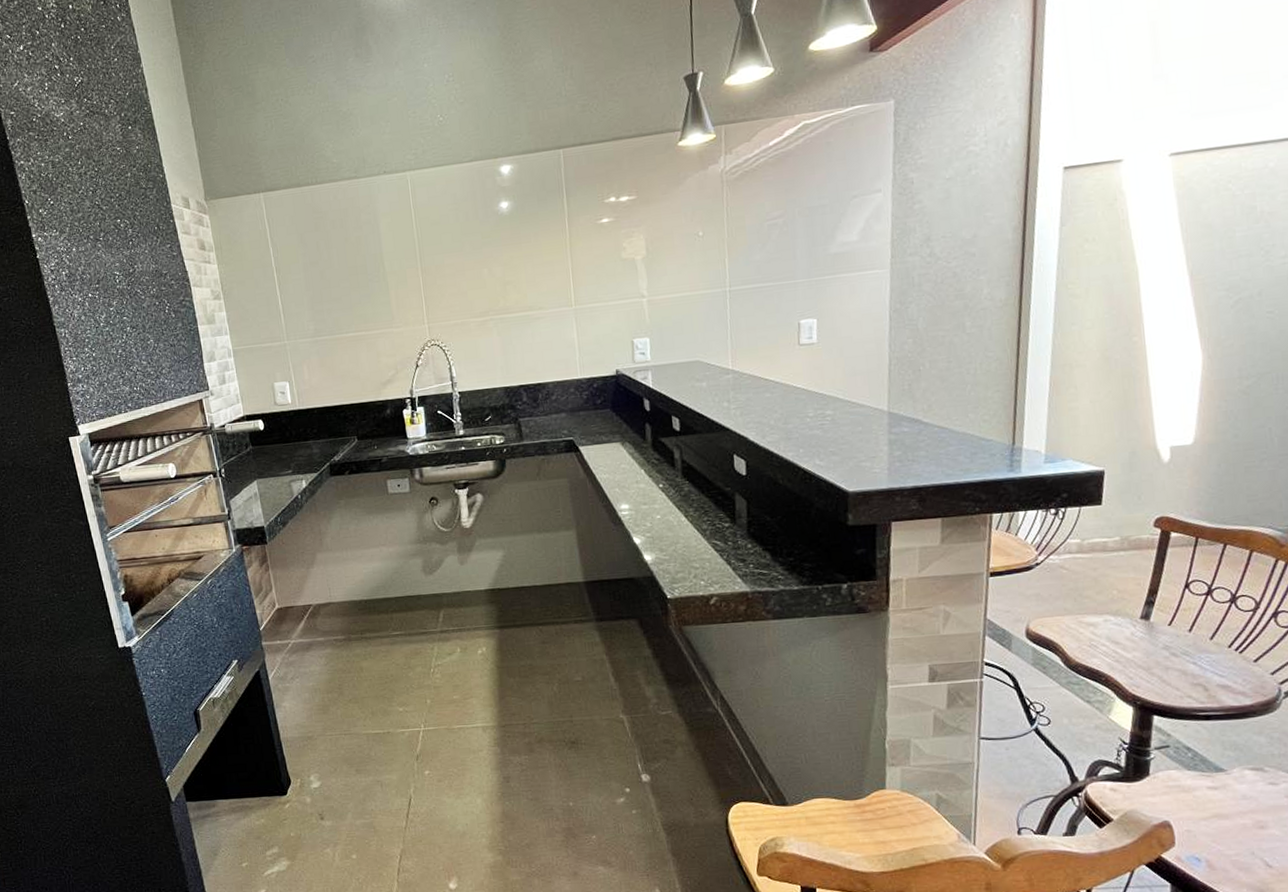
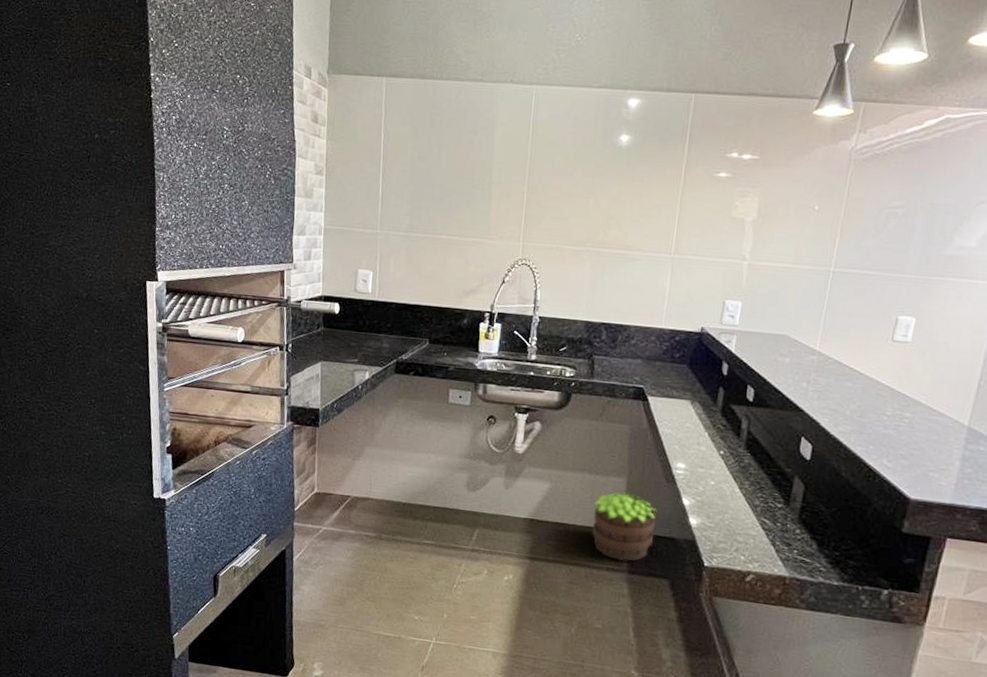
potted plant: none [549,544,614,612] -> present [592,492,657,562]

